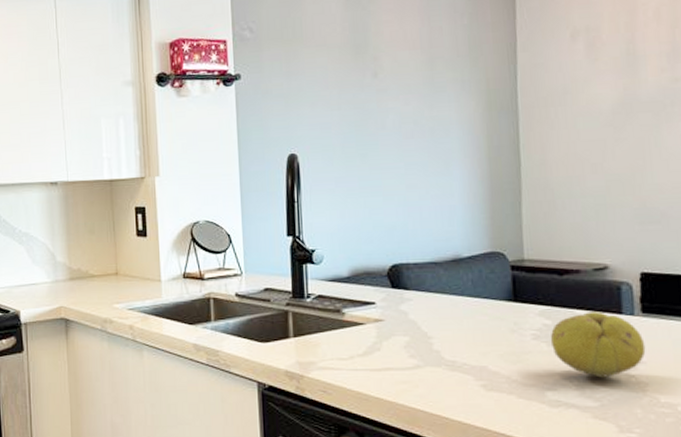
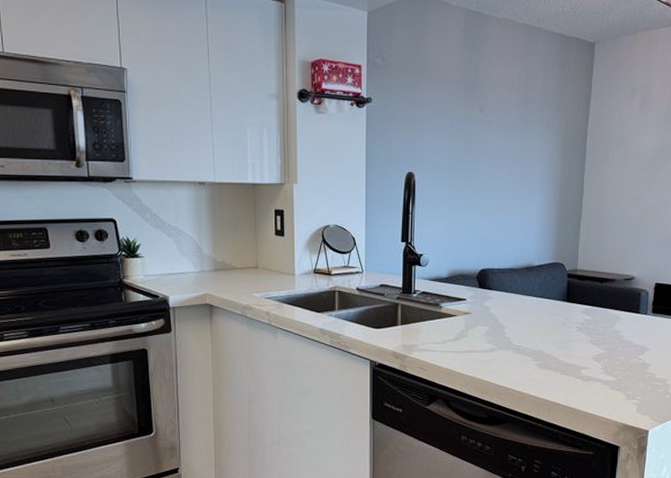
fruit: present [550,312,646,378] -> none [588,311,652,360]

